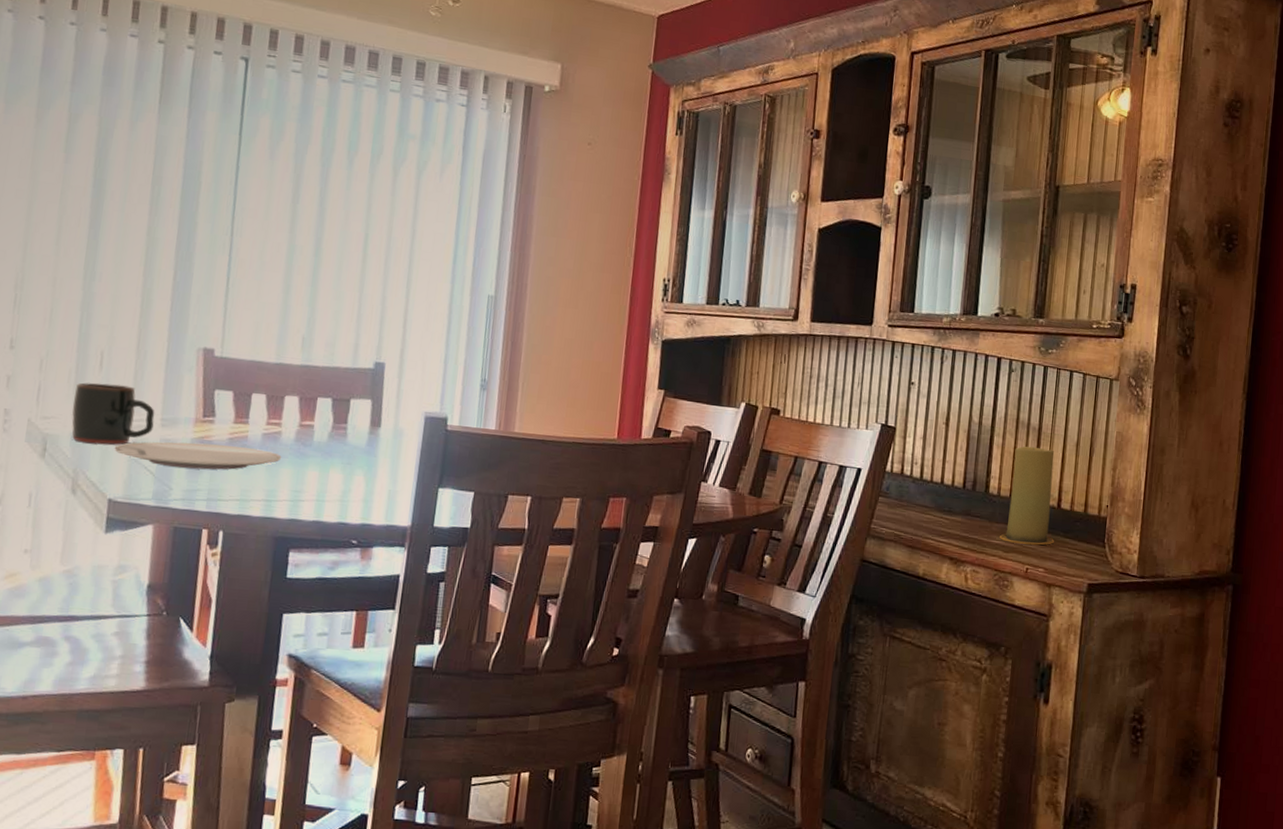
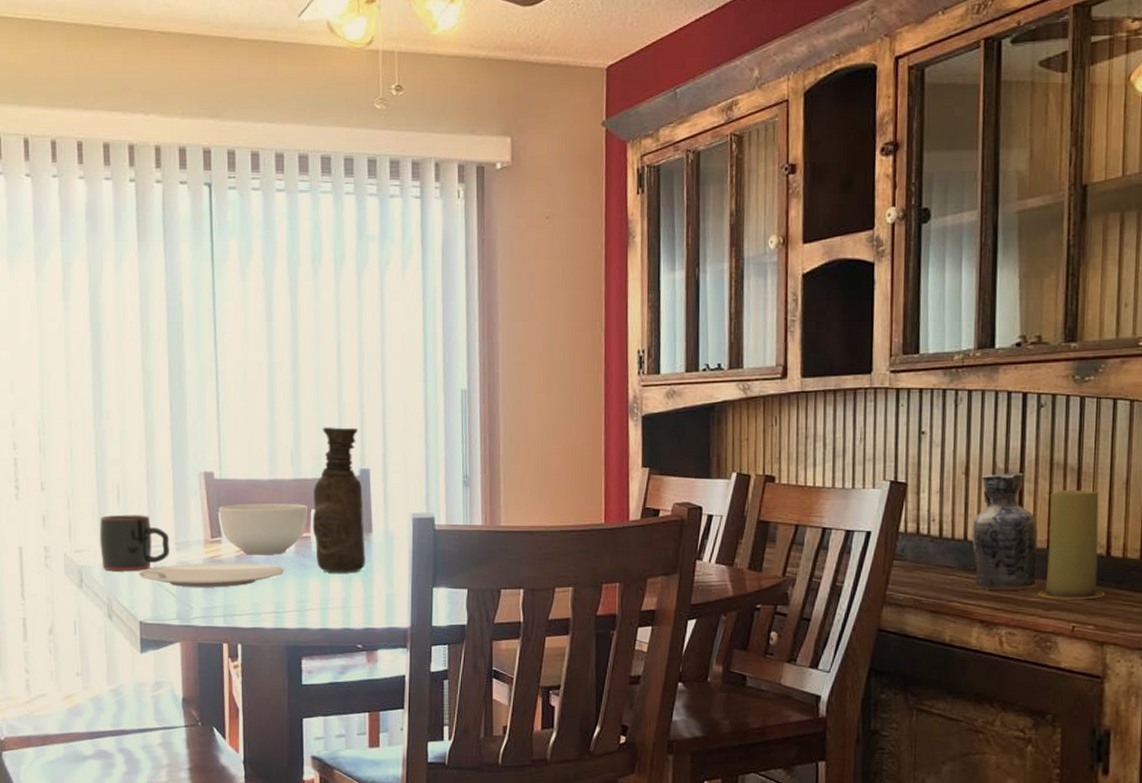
bowl: none [215,384,316,441] -> present [218,503,309,555]
vase: none [316,316,377,466] -> present [312,427,366,572]
ceramic jug: none [947,426,1003,533] -> present [972,472,1038,592]

